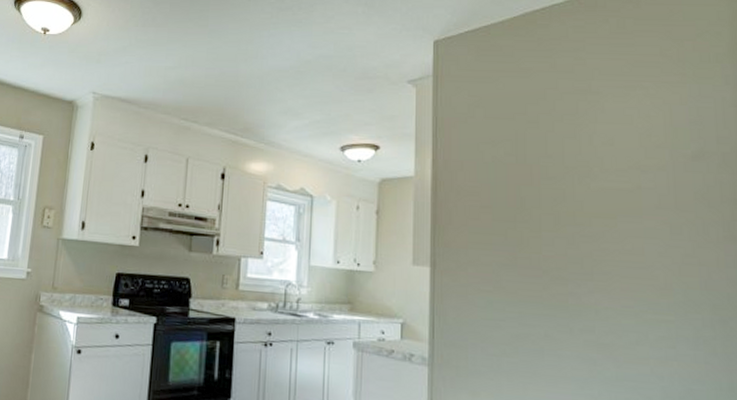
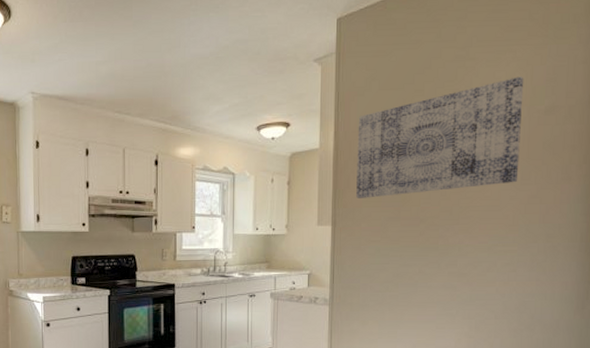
wall art: none [460,115,666,239] -> present [356,76,524,198]

